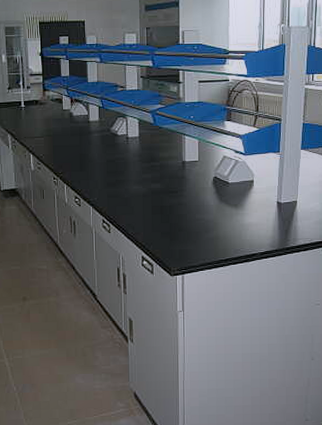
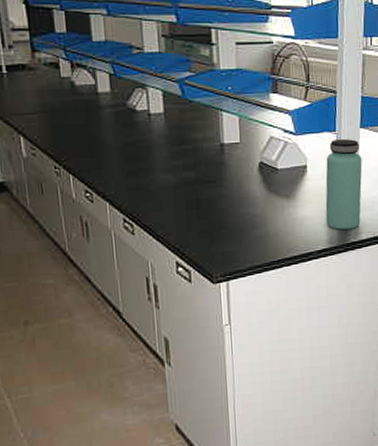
bottle: none [268,159,302,235] -> present [325,139,362,230]

